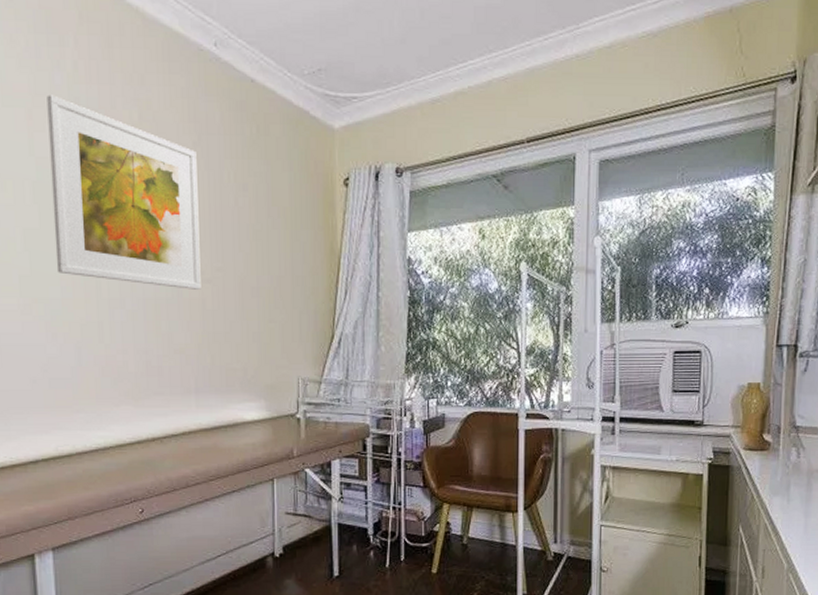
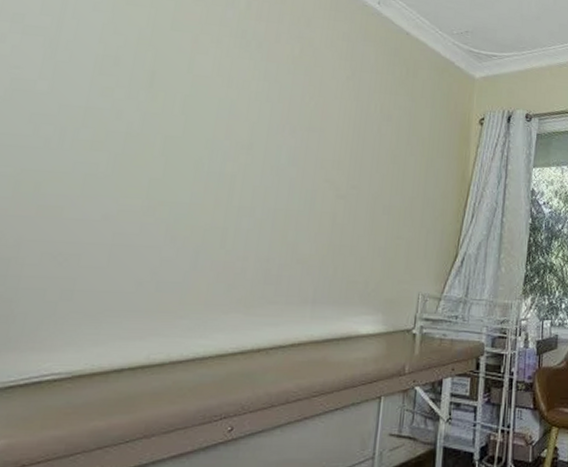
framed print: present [47,95,201,289] -> none [190,25,349,204]

